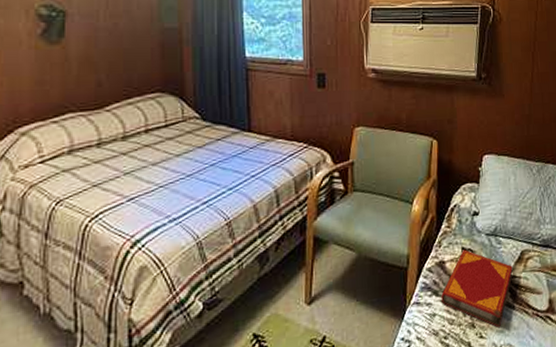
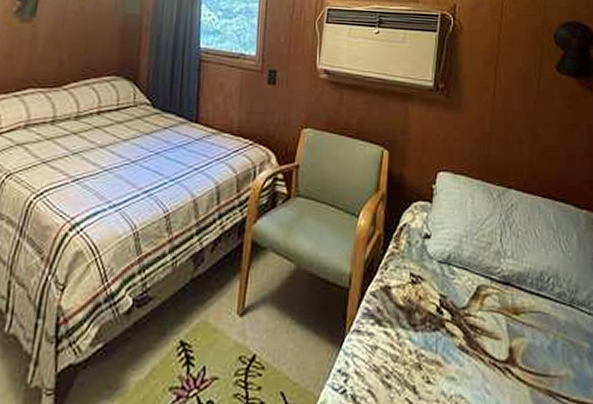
hardback book: present [441,249,513,327] -> none [385,276,467,373]

